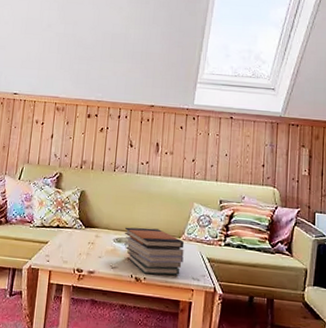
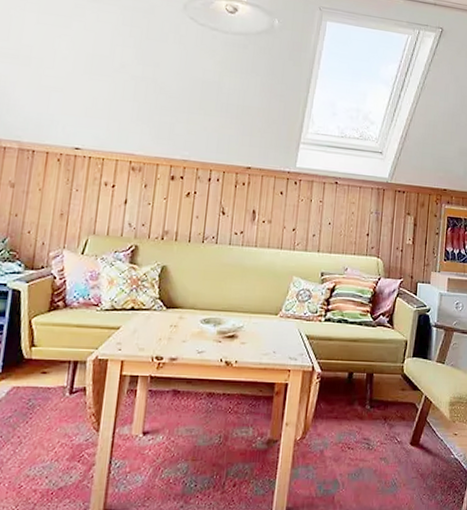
book stack: present [124,227,184,275] -> none [213,305,281,357]

